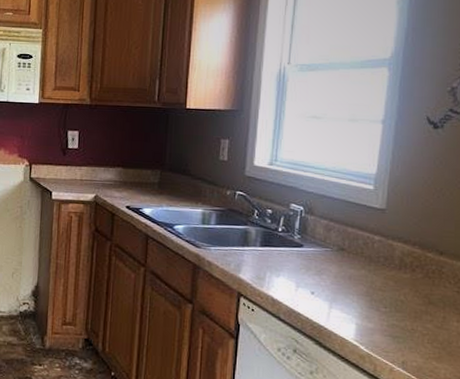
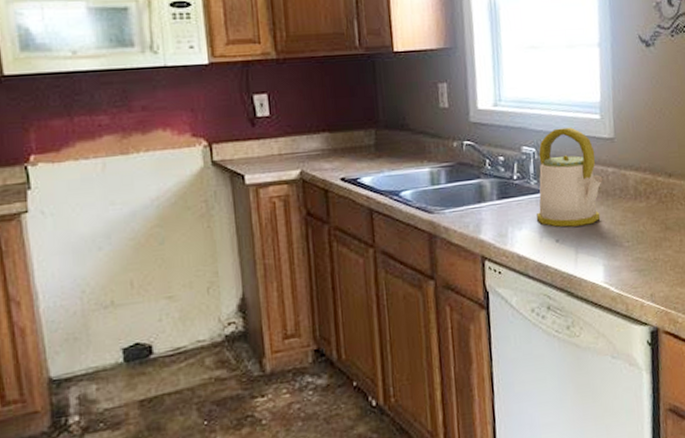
kettle: none [296,192,368,285] -> present [537,127,603,227]

